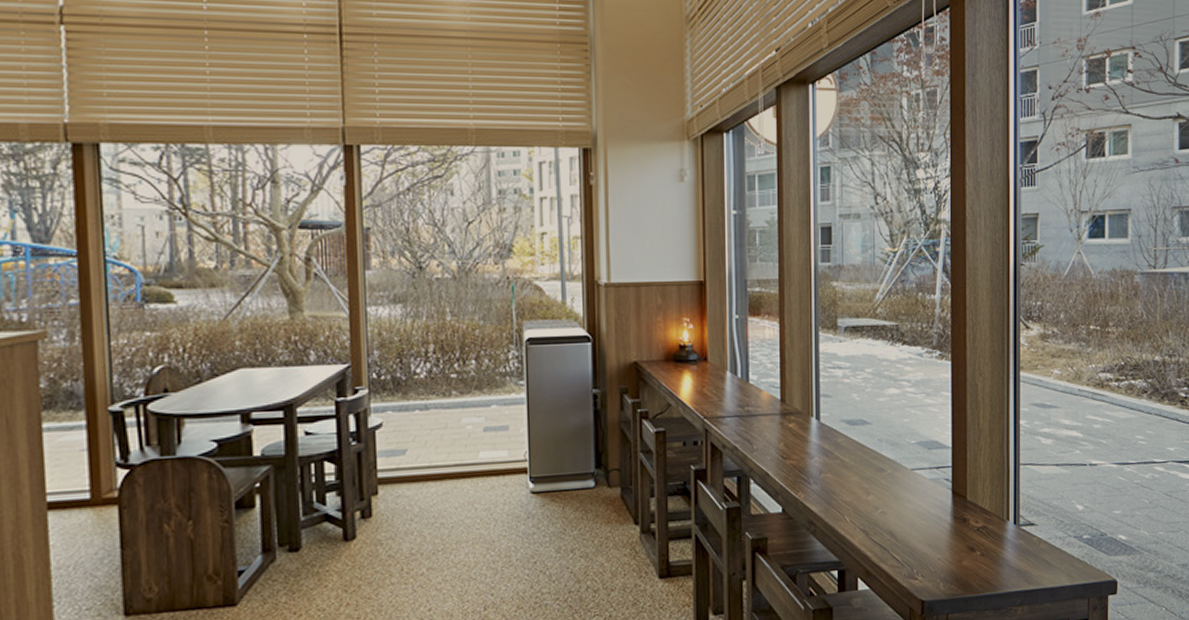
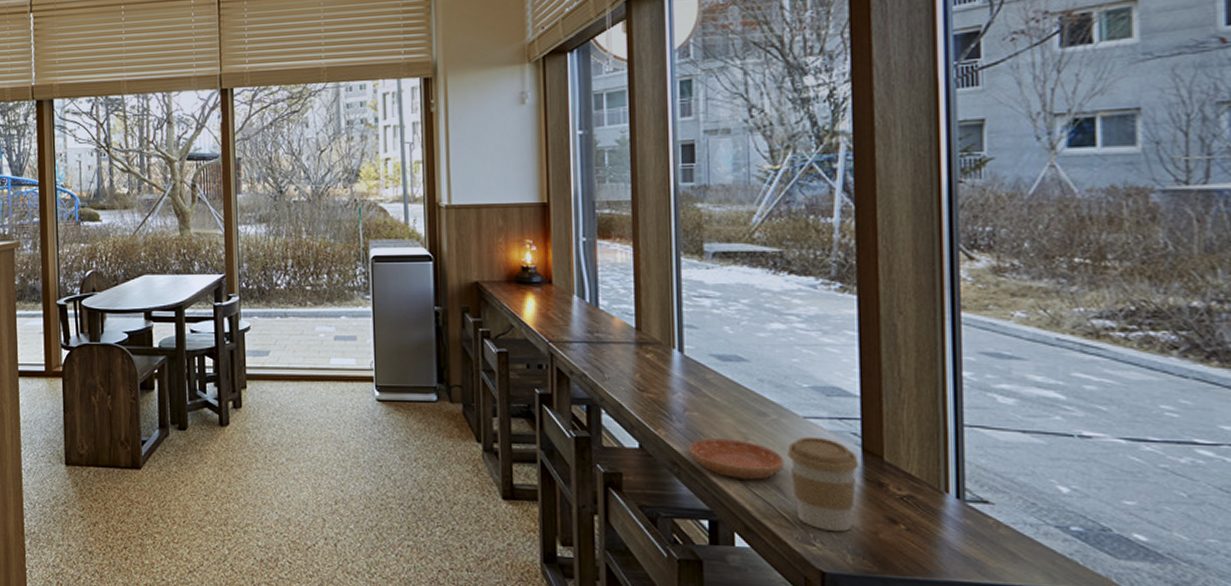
saucer: none [823,494,896,530] -> present [689,438,784,480]
coffee cup: none [899,485,949,566] -> present [787,436,859,532]

